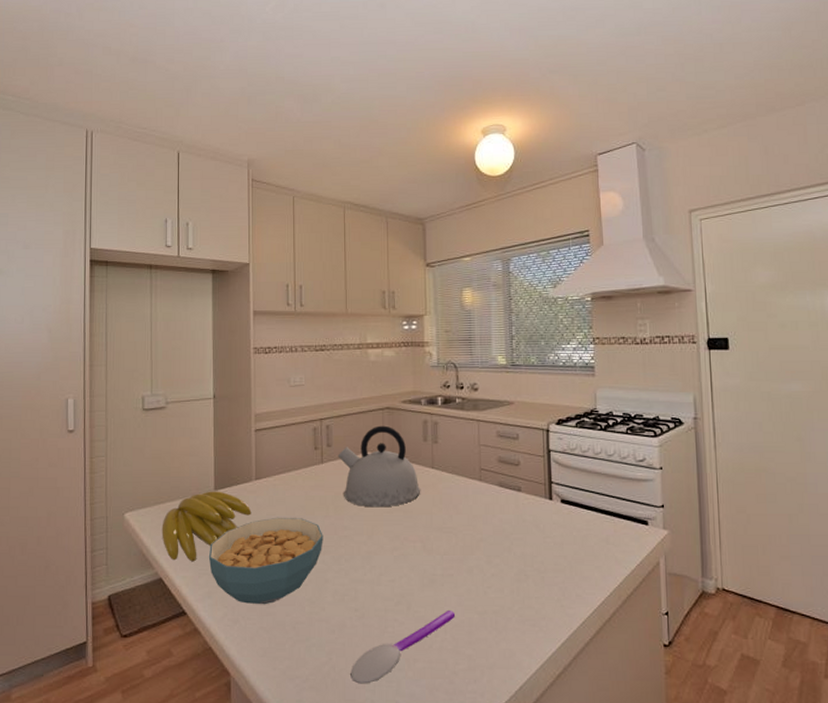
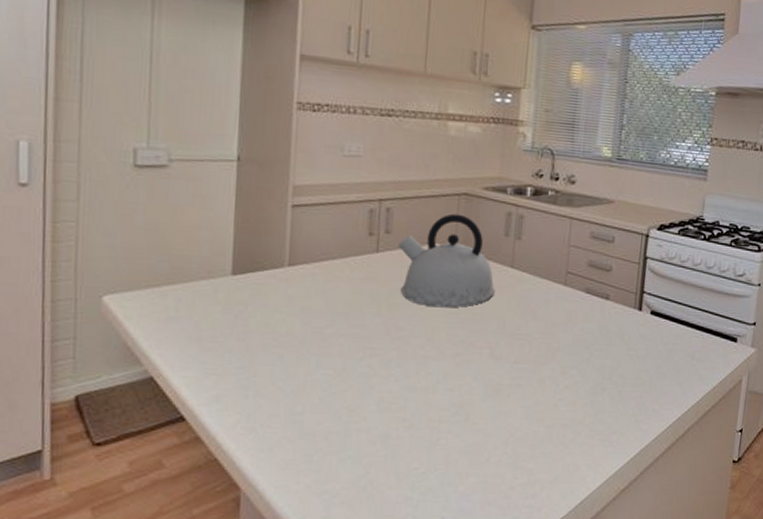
banana: present [161,491,252,562] -> none [155,275,281,359]
cereal bowl: present [209,517,323,605] -> none [220,311,372,412]
spoon: present [350,611,456,684] -> none [391,423,520,499]

